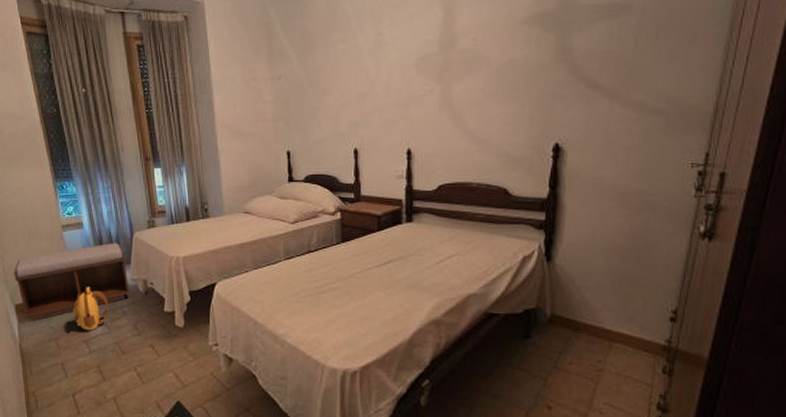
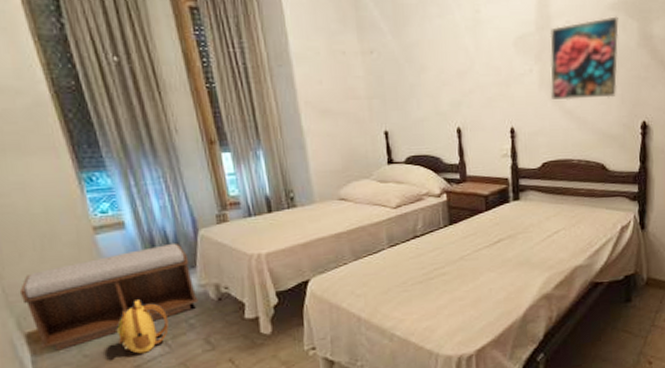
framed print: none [452,30,532,121] -> present [550,16,619,100]

